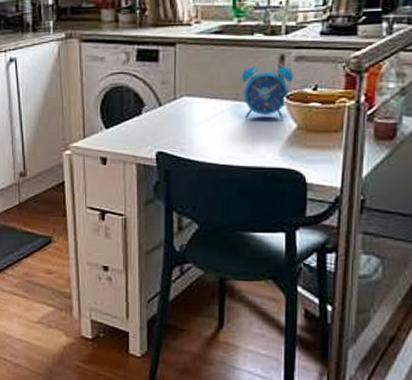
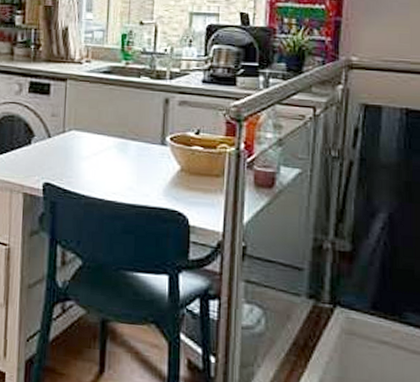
alarm clock: present [241,58,294,120] -> none [127,100,178,161]

